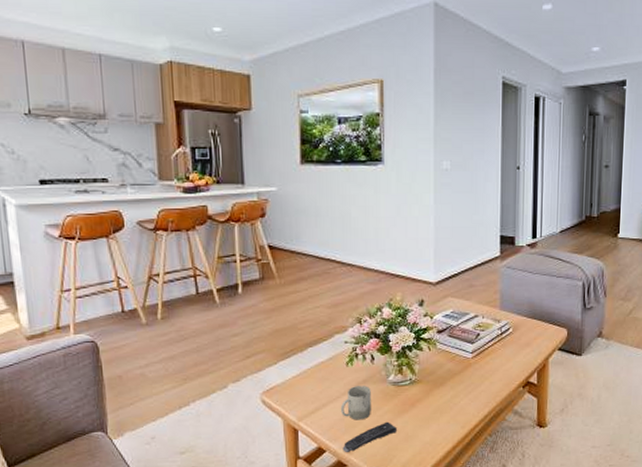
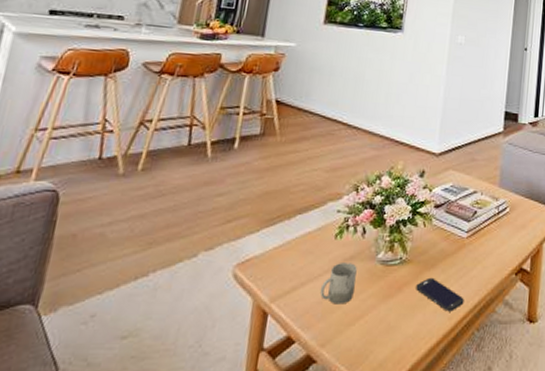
remote control: present [342,421,397,452] -> none [314,307,379,344]
smartphone: none [428,394,475,422] -> present [416,277,464,312]

